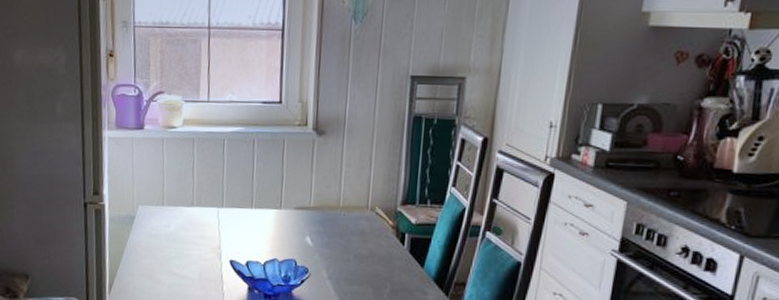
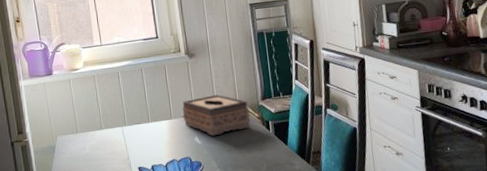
tissue box: none [296,187,383,240] -> present [182,94,251,136]

